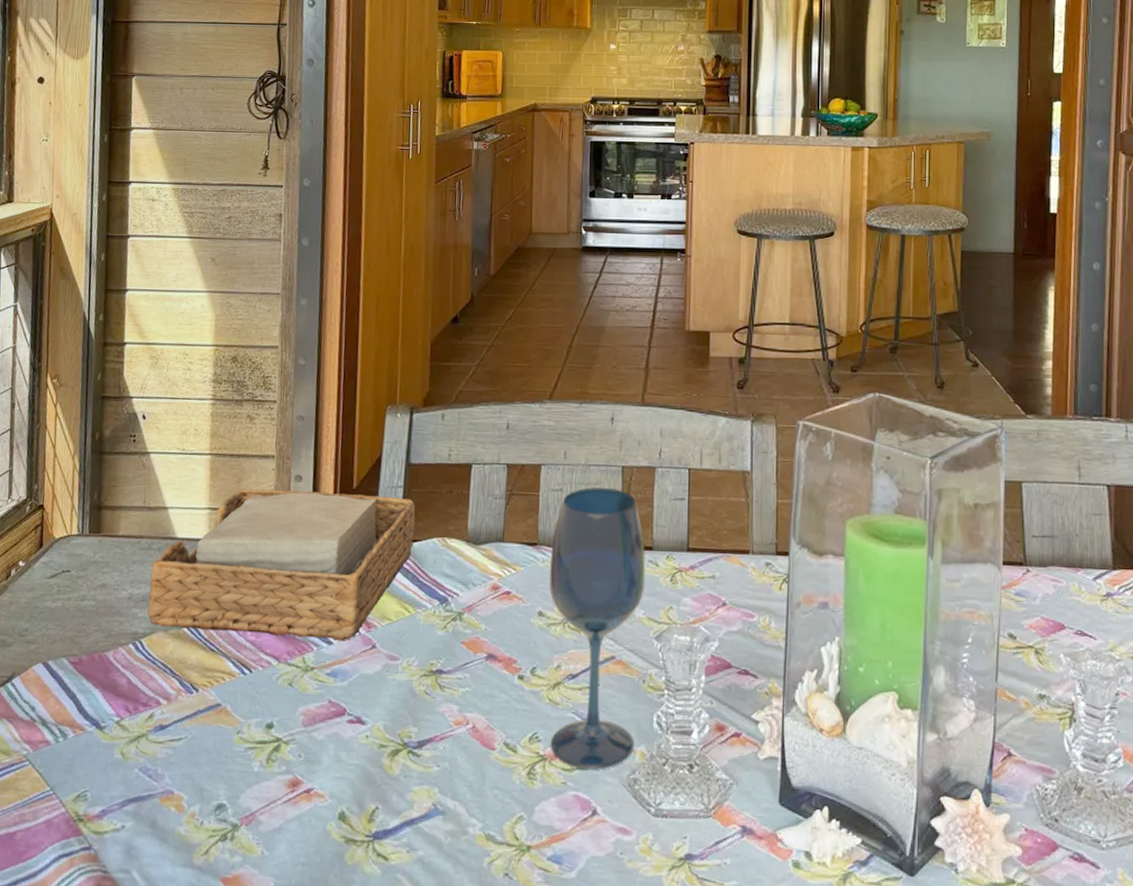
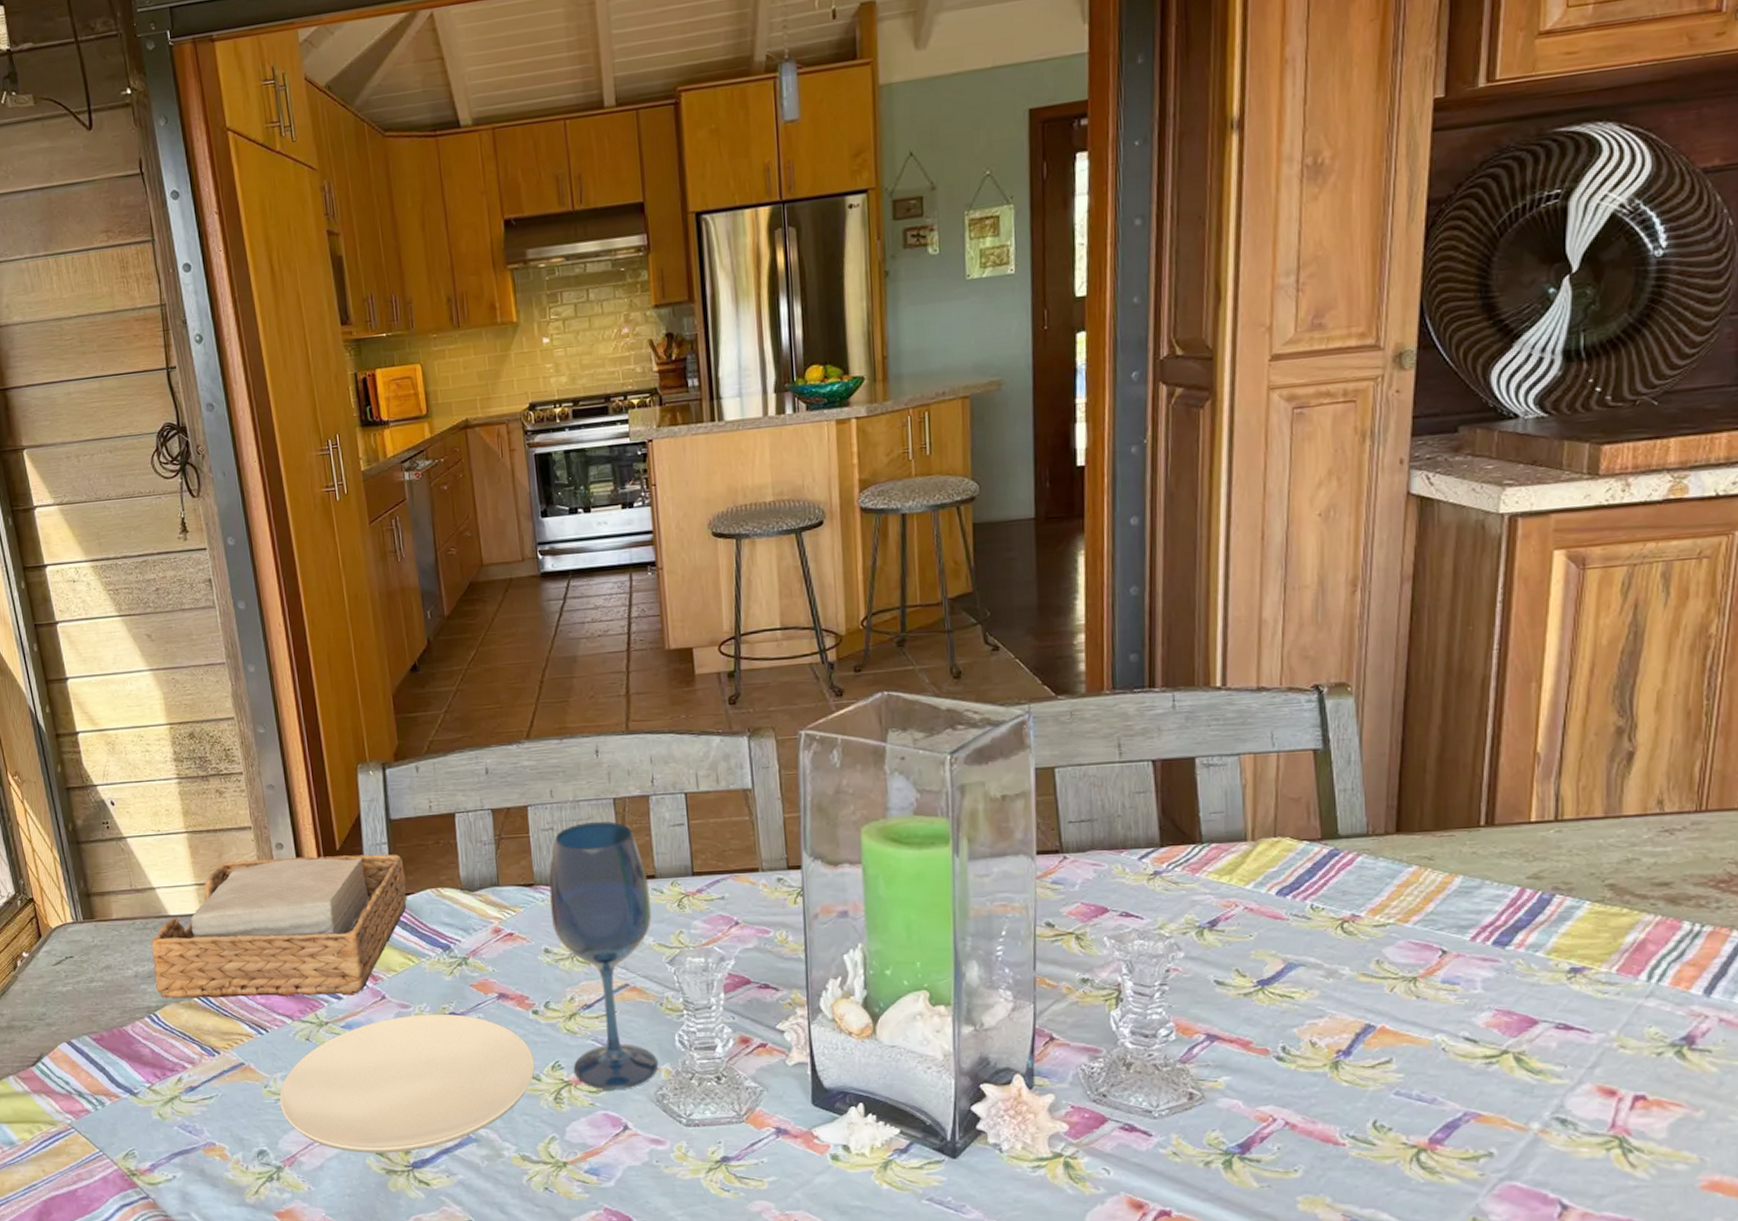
plate: none [249,668,513,820] -> present [279,1013,535,1153]

